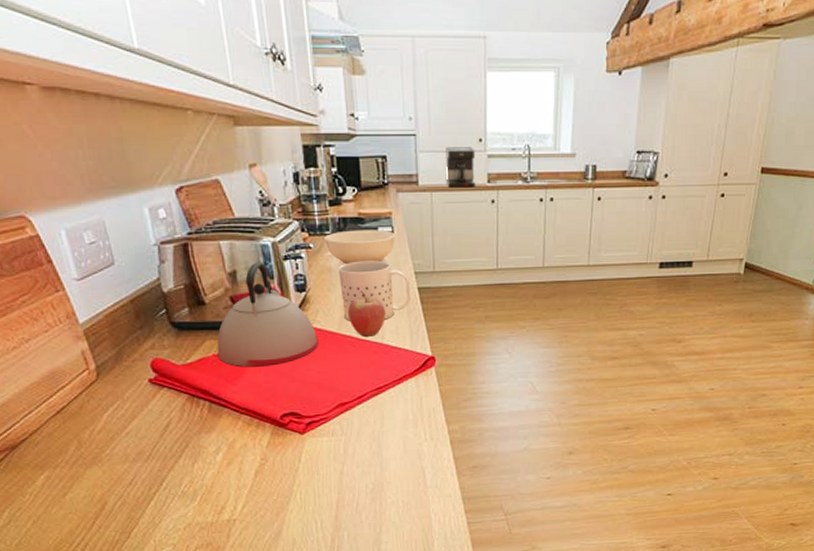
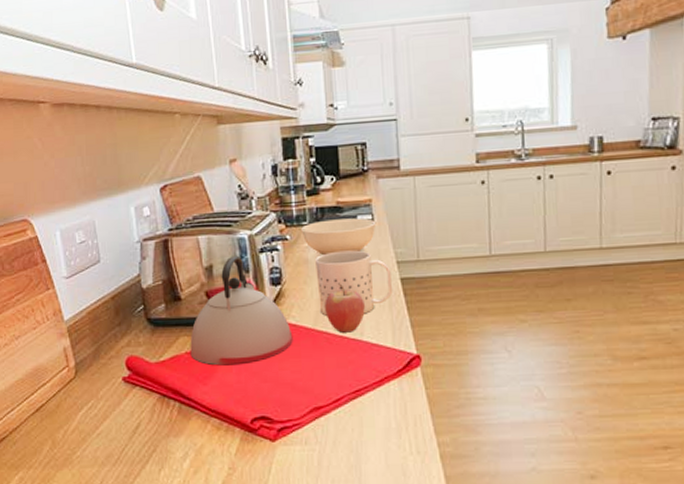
coffee maker: present [445,147,475,188] -> none [429,127,462,171]

